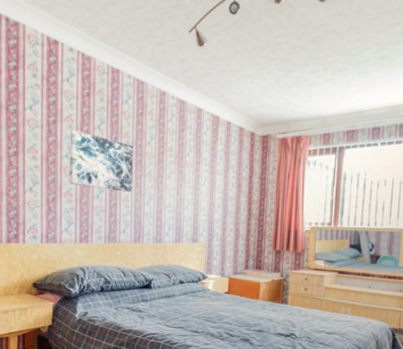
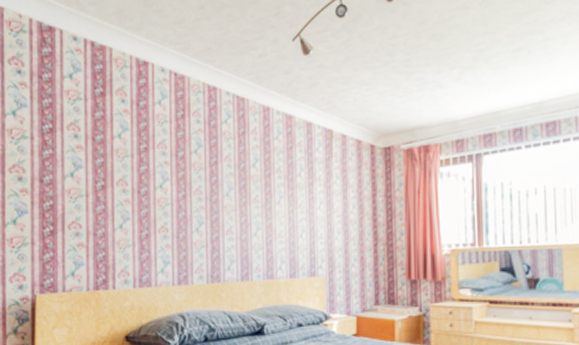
wall art: present [70,130,133,192] -> none [164,157,236,223]

